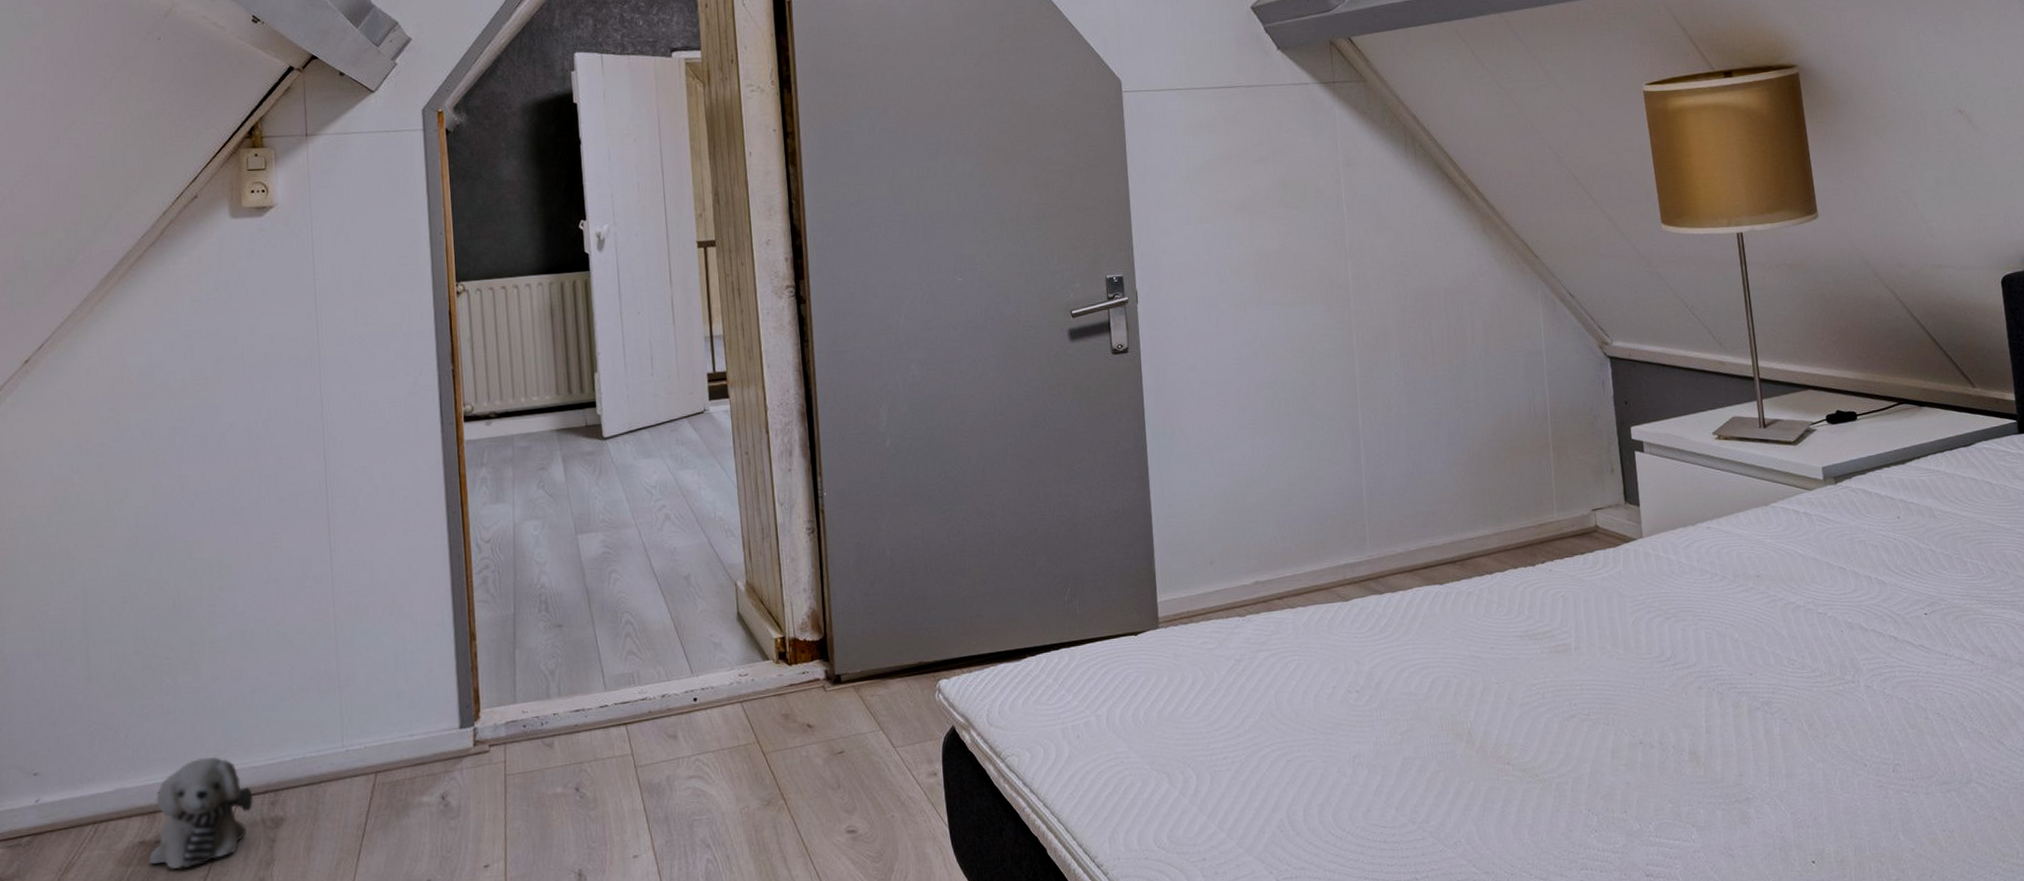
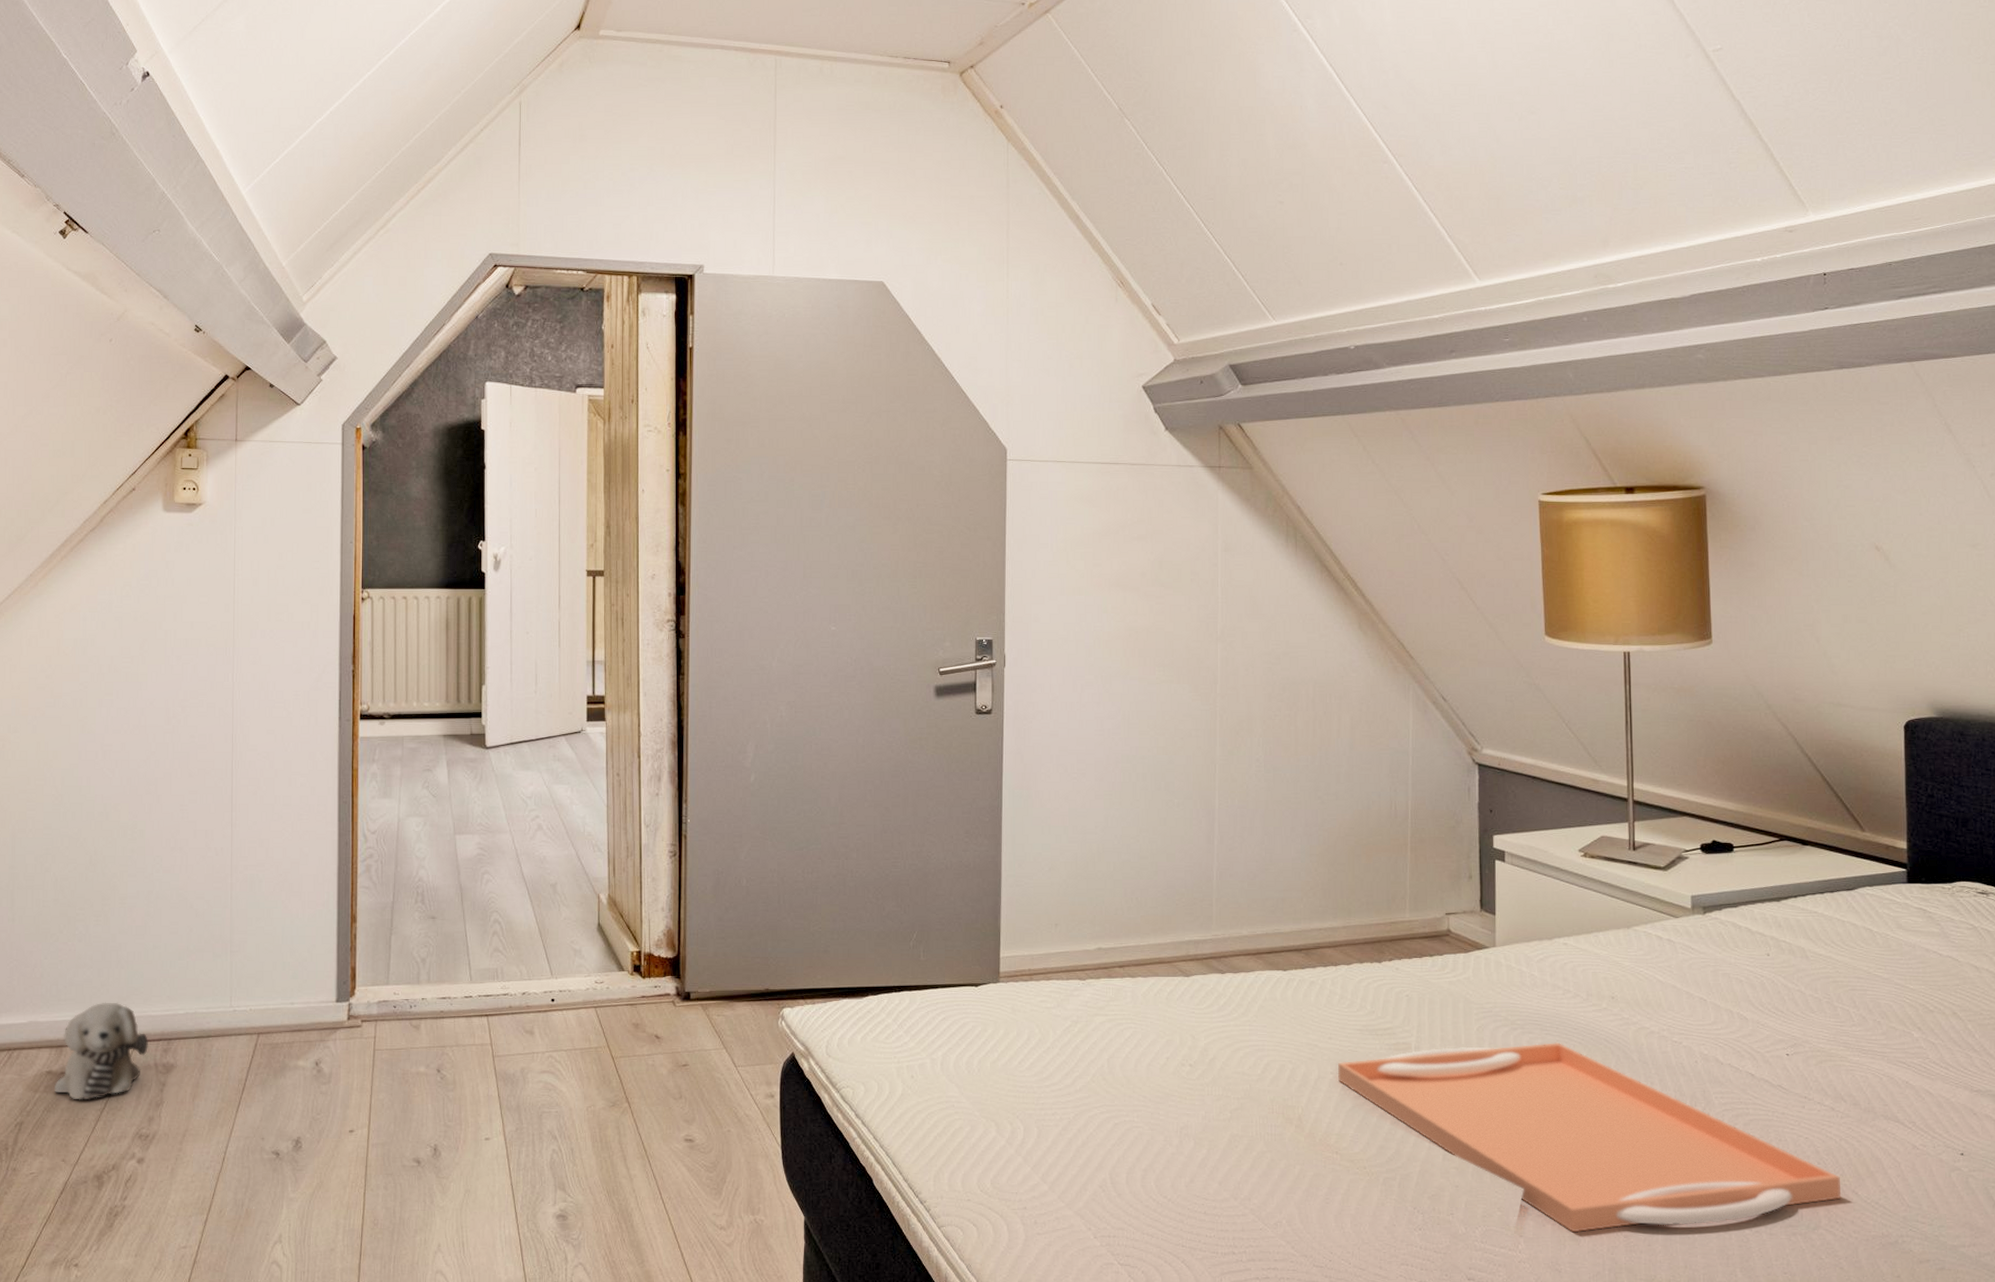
serving tray: none [1502,626,1988,816] -> present [1338,1042,1841,1233]

